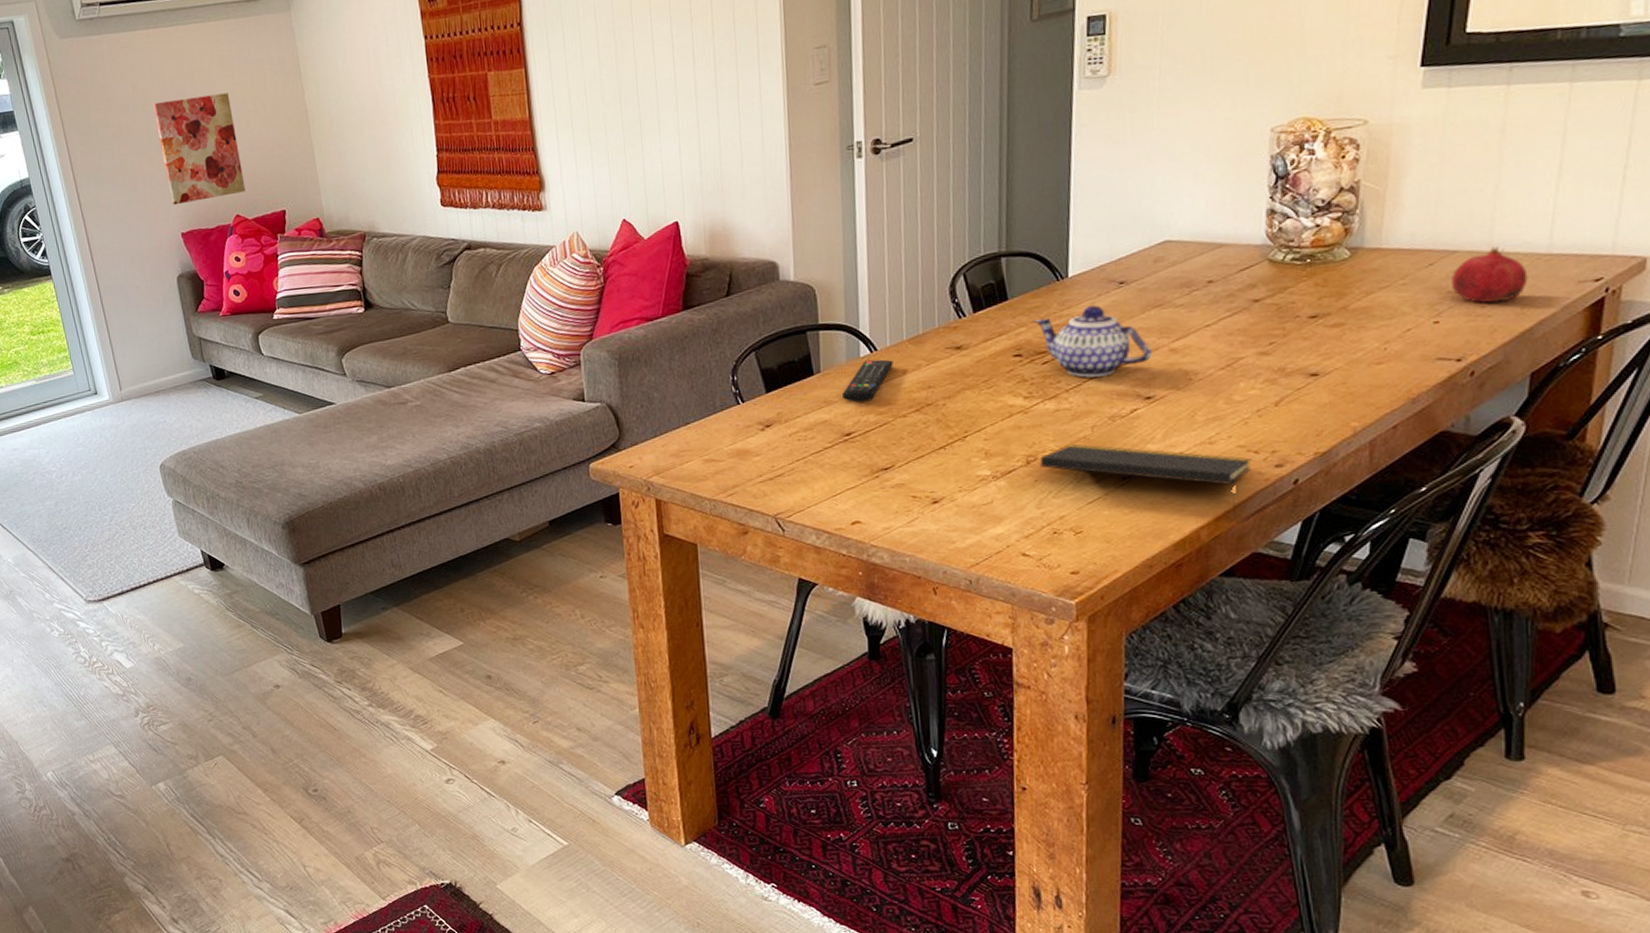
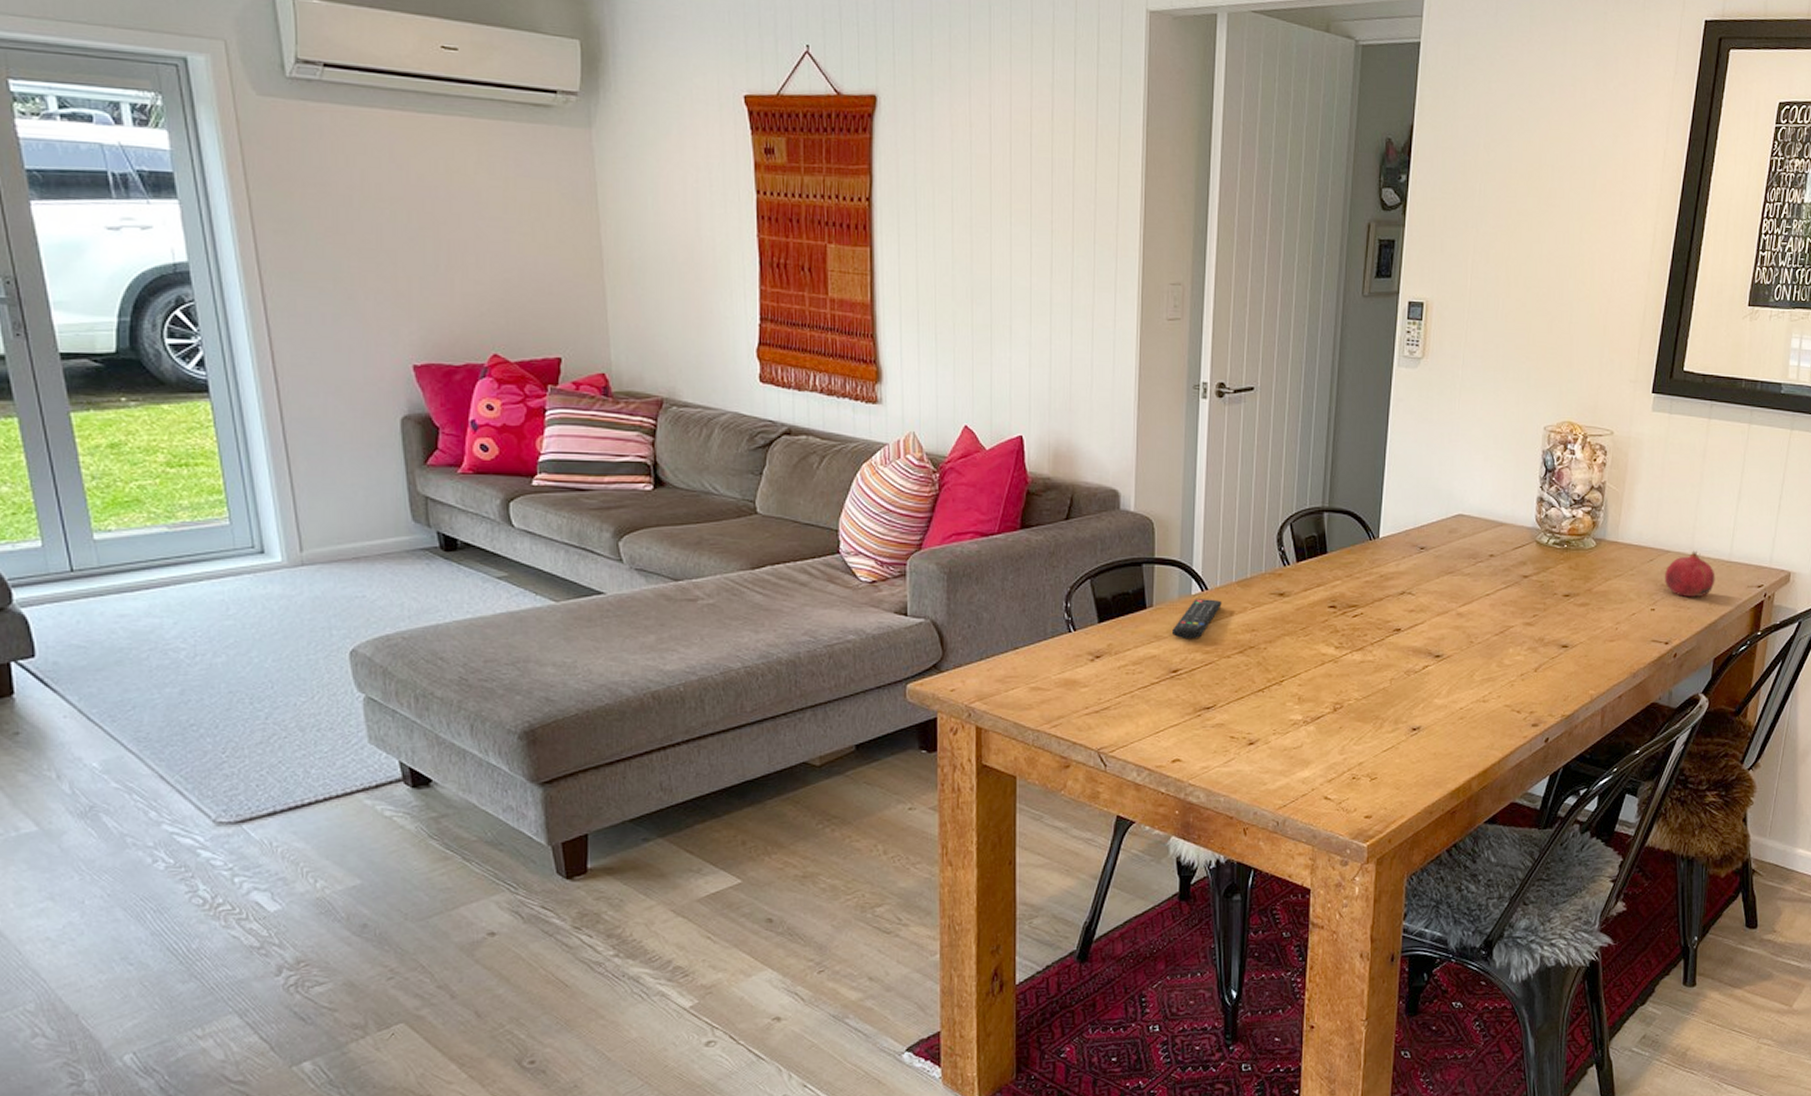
wall art: present [153,92,246,205] -> none [389,201,510,330]
teapot: present [1033,305,1152,378] -> none [1347,566,1443,633]
notepad: present [1040,443,1252,507] -> none [1345,694,1515,760]

